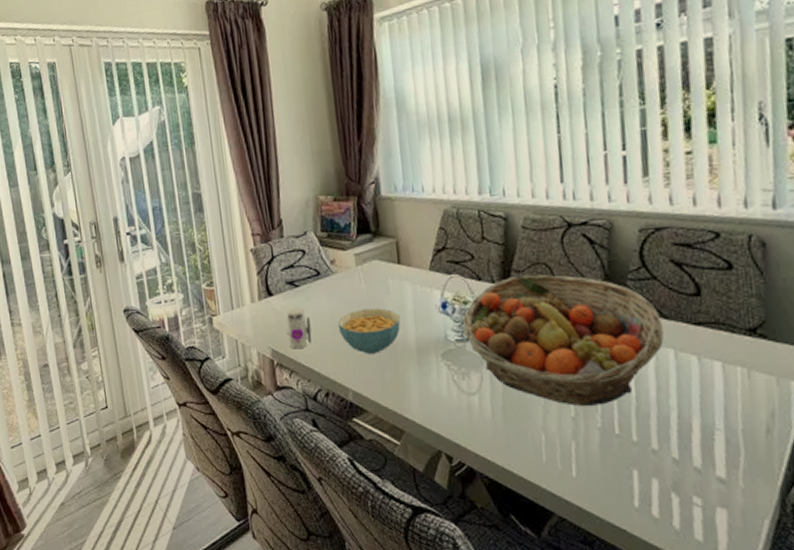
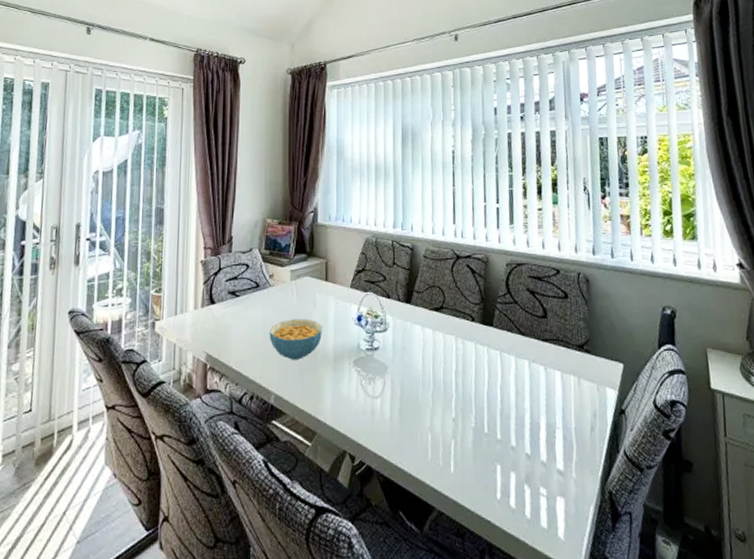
toy: present [285,307,312,348] -> none [222,315,245,353]
fruit basket: present [463,274,665,406] -> none [372,295,522,408]

